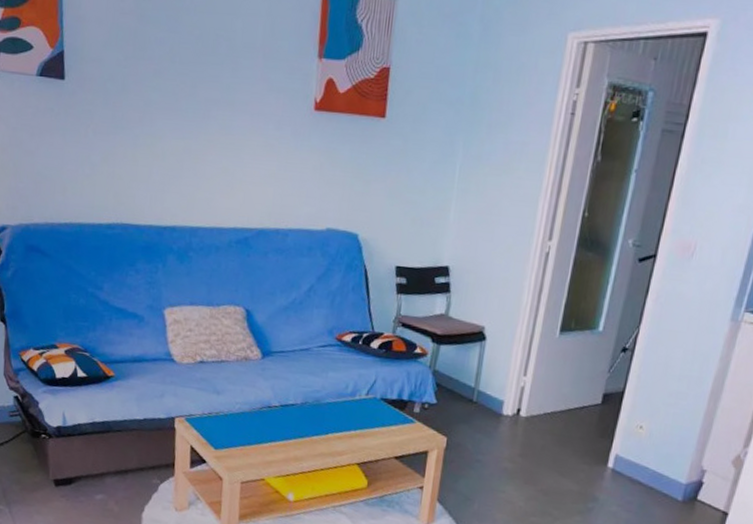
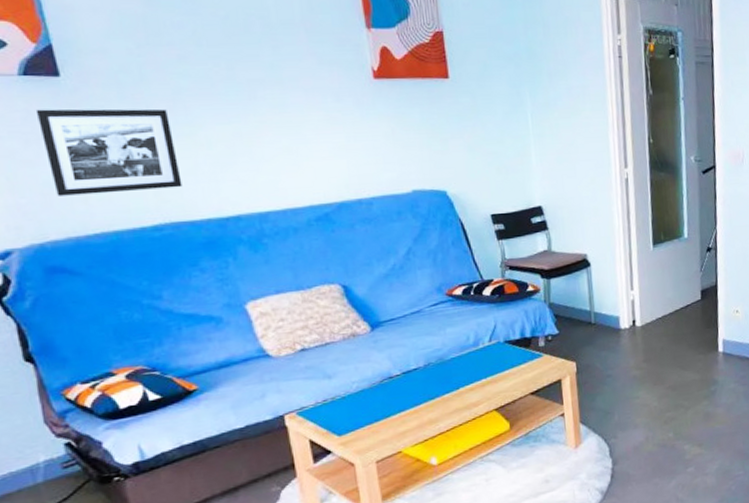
picture frame: none [42,107,138,193] -> present [35,109,182,196]

